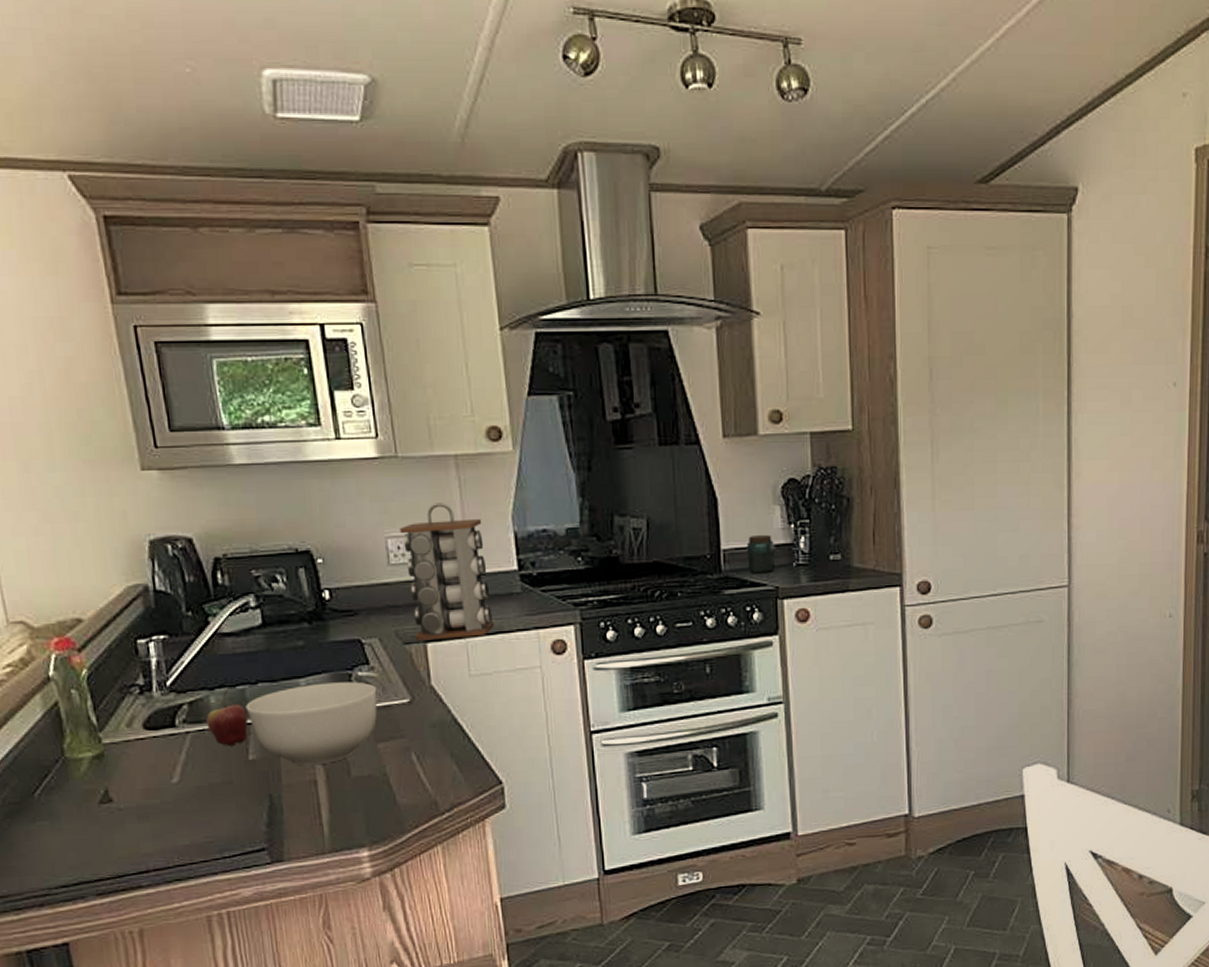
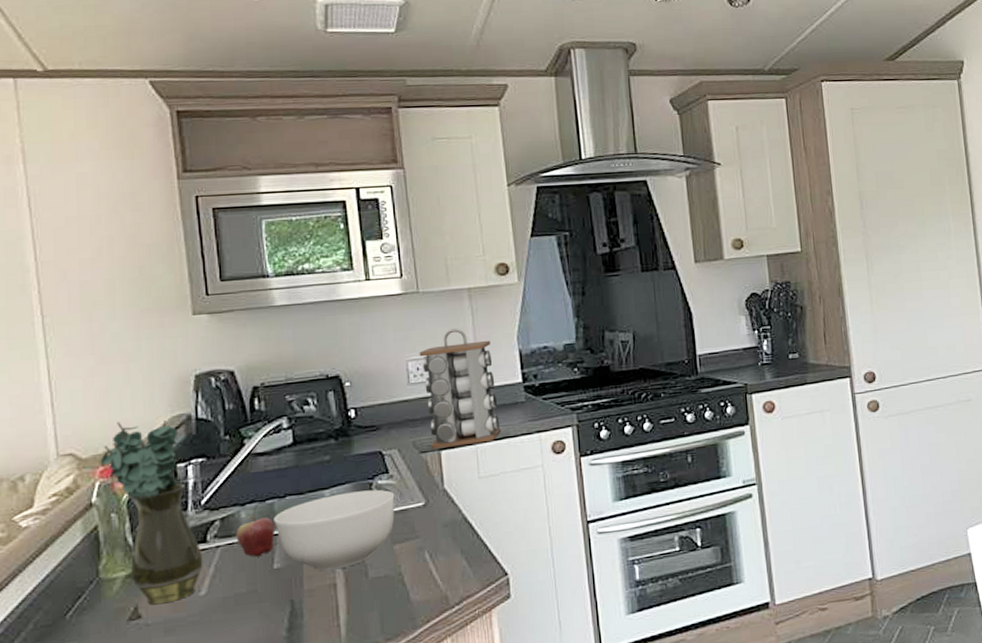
vase: none [53,589,174,789] -> present [100,420,203,605]
peanut butter: present [746,534,776,574] -> none [718,340,744,374]

